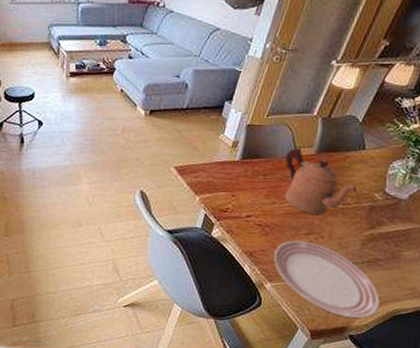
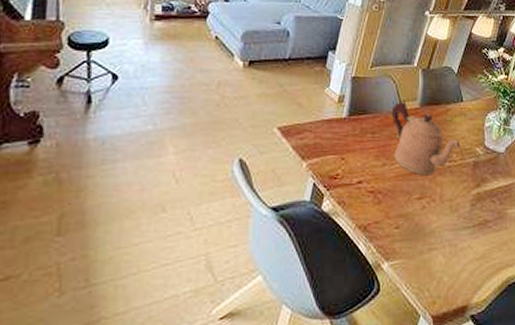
dinner plate: present [274,240,381,319] -> none [389,207,495,294]

